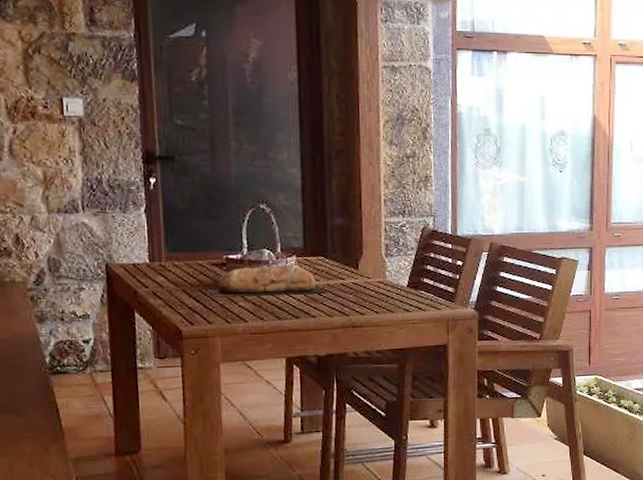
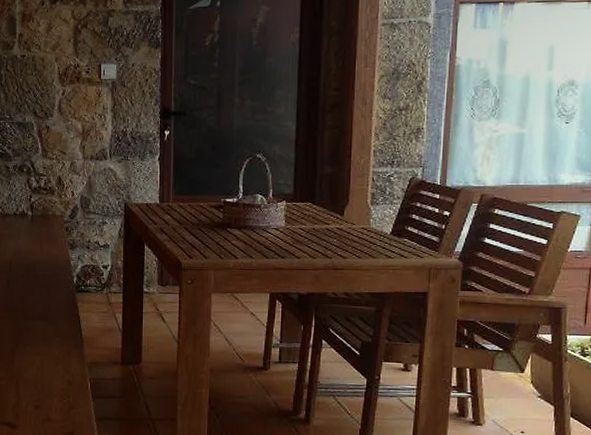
bread loaf: present [208,264,327,297] -> none [206,209,312,237]

